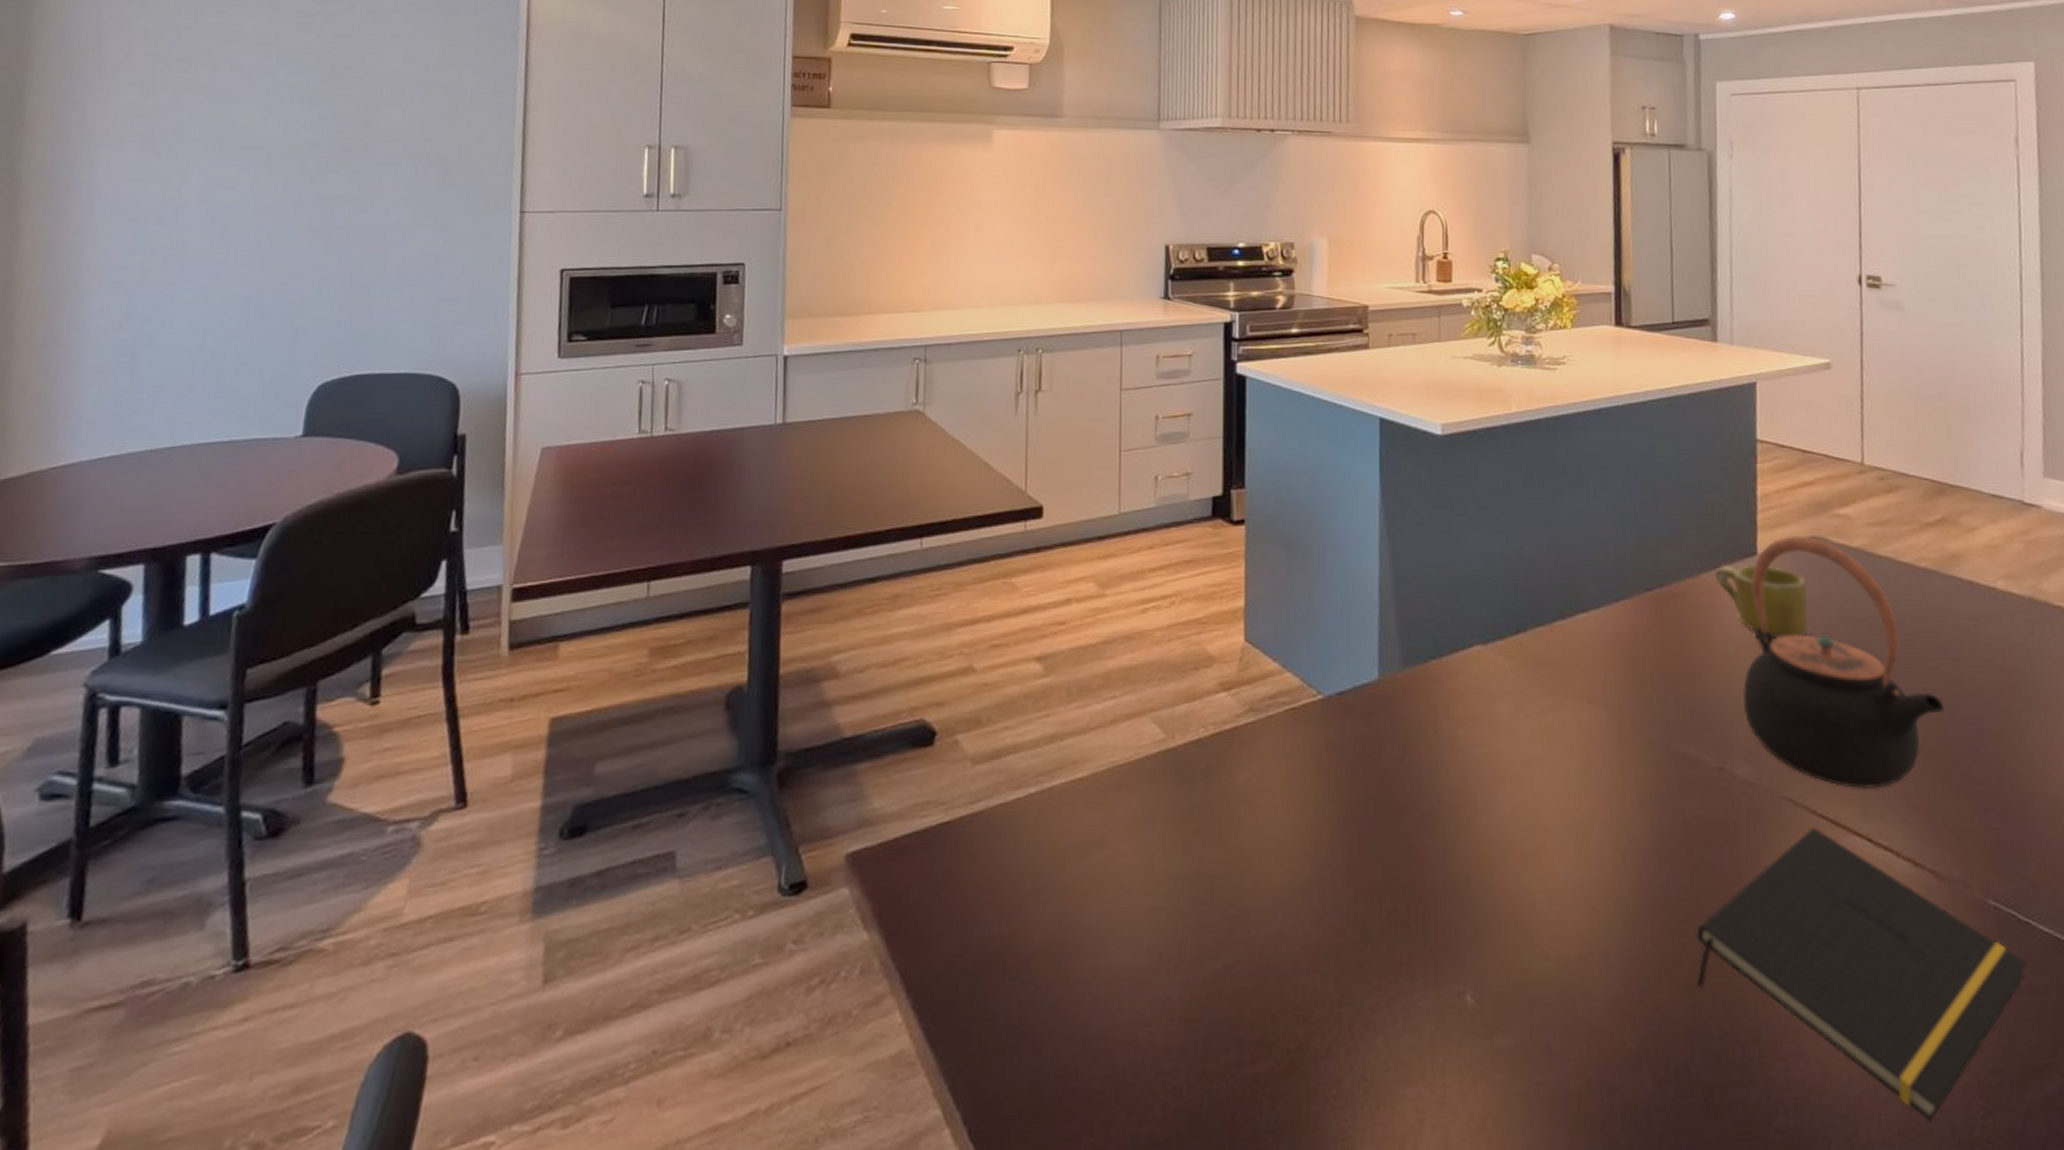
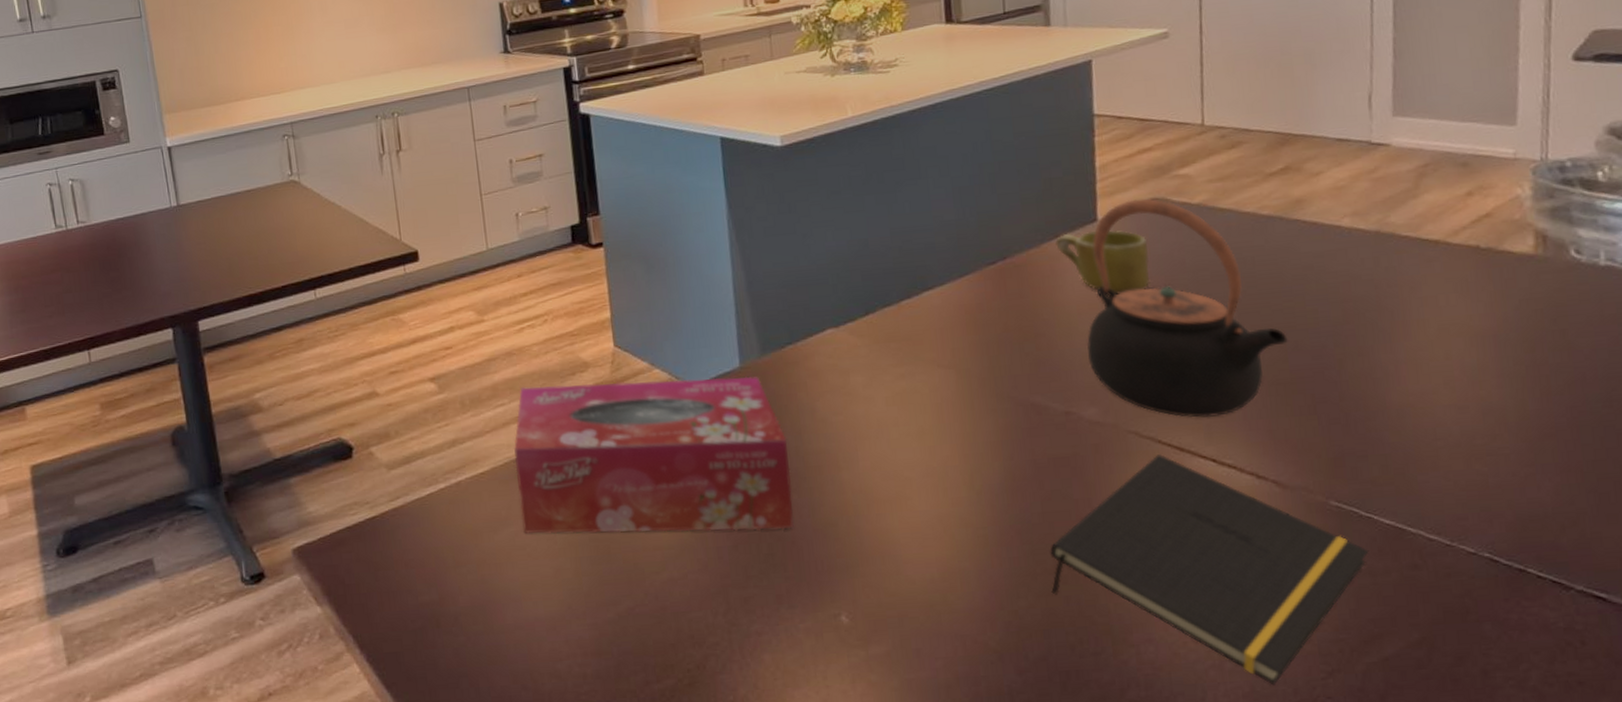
tissue box: none [1118,678,1423,881] -> present [513,376,794,534]

